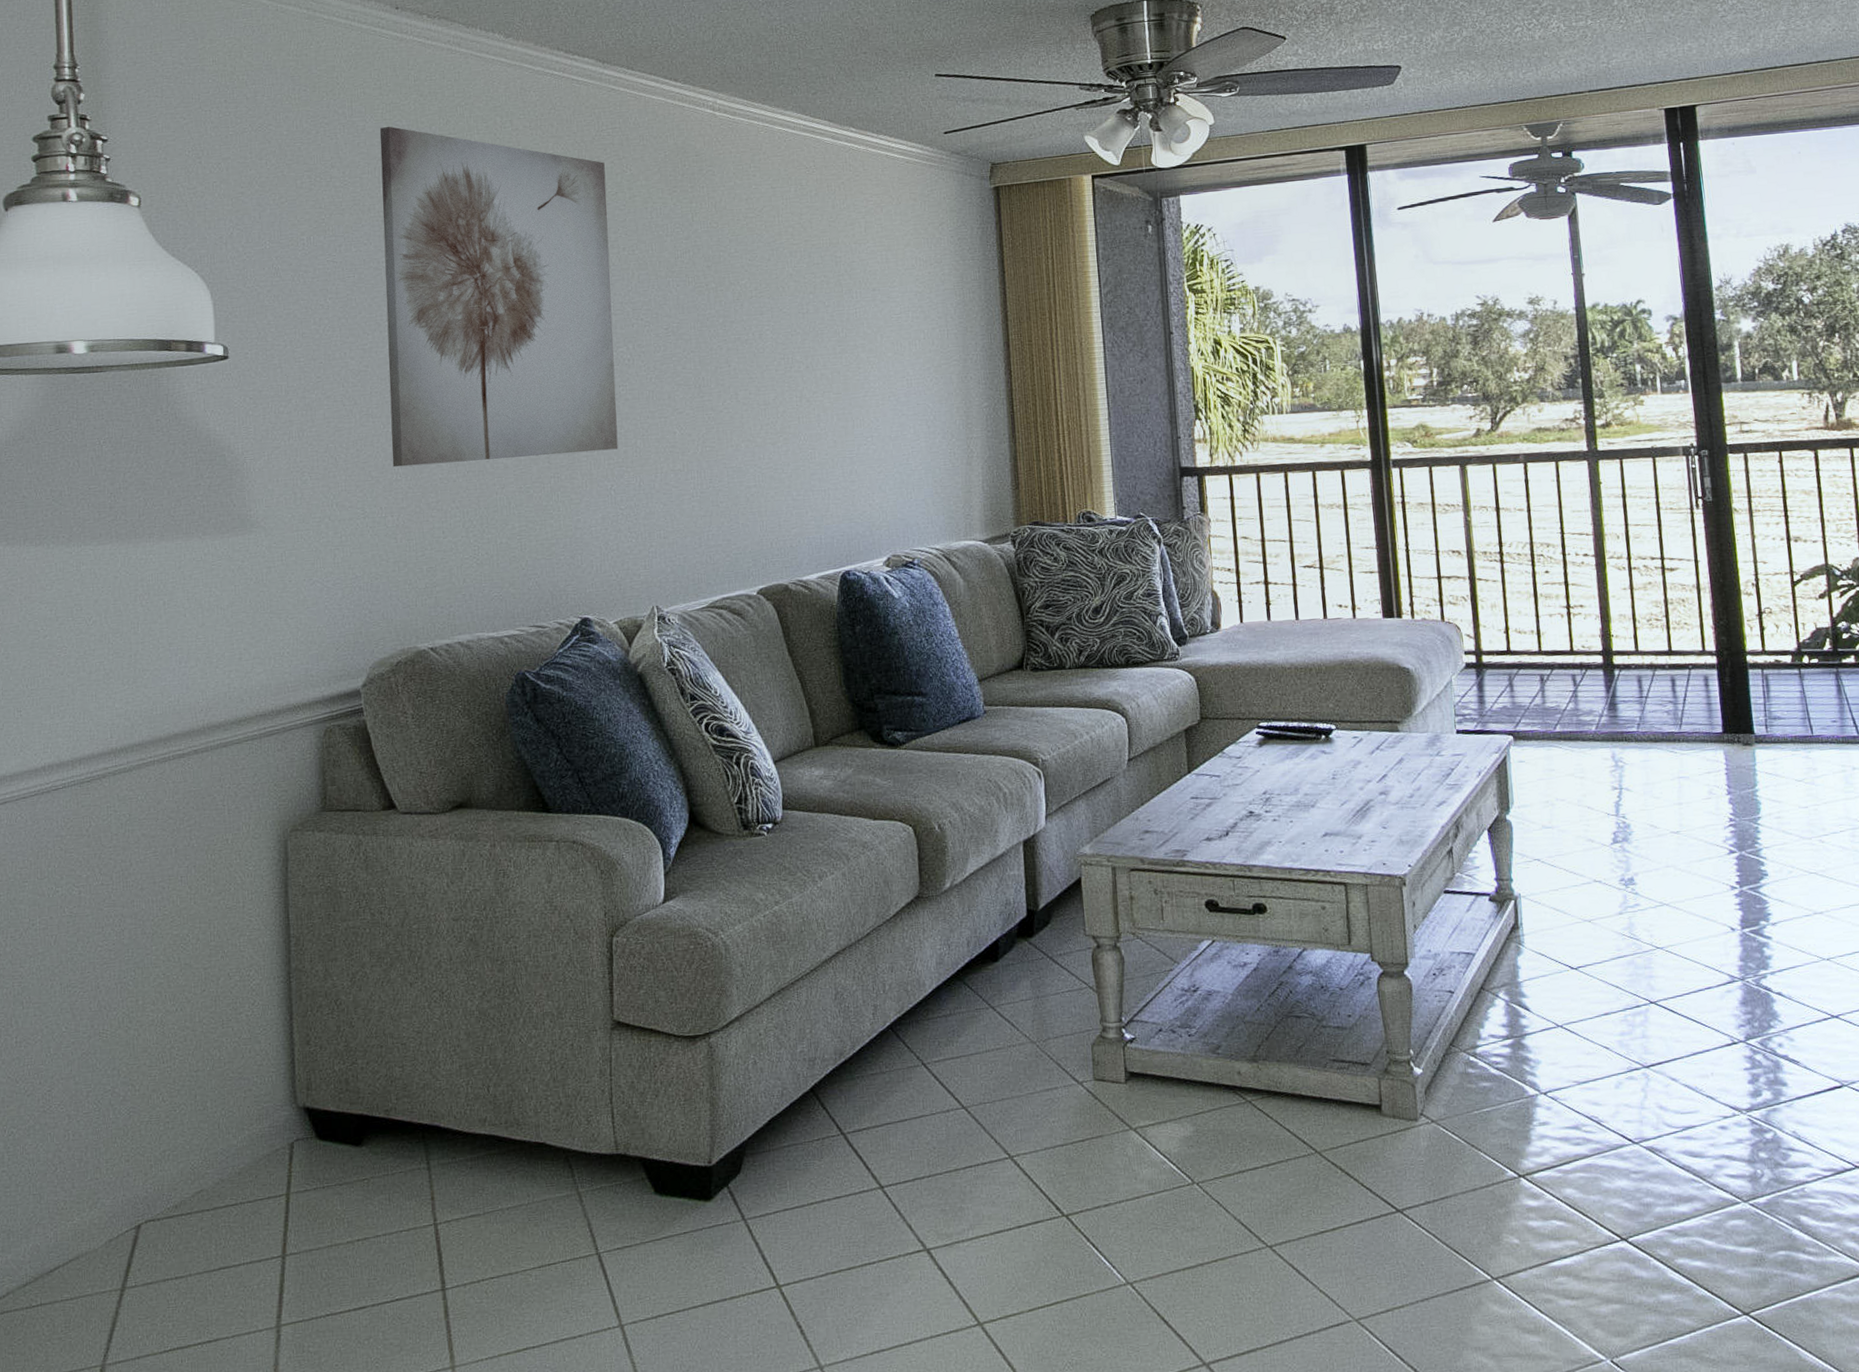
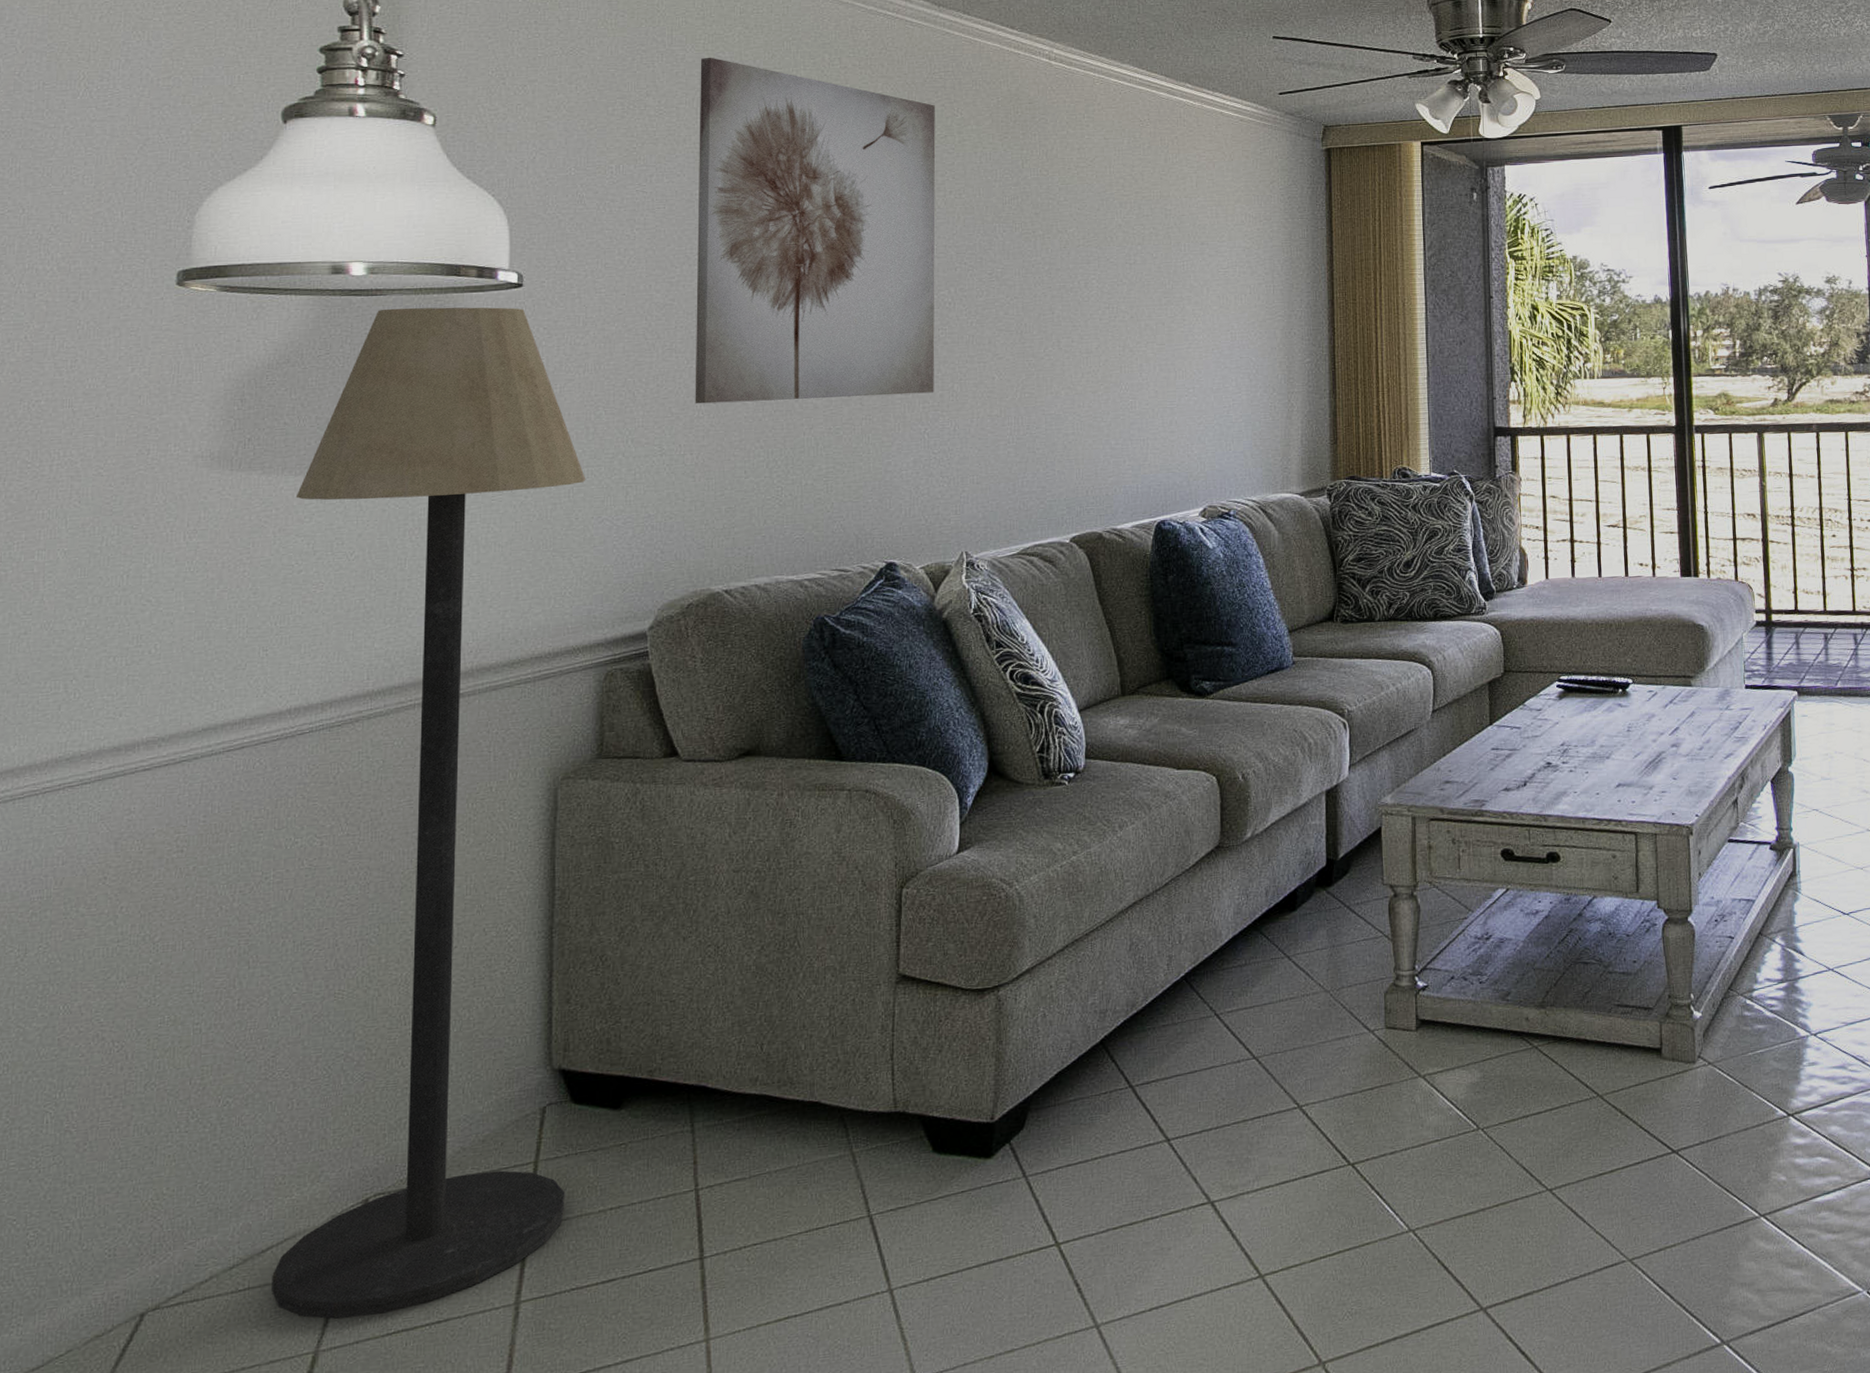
floor lamp: none [37,379,316,1336] -> present [272,307,586,1319]

